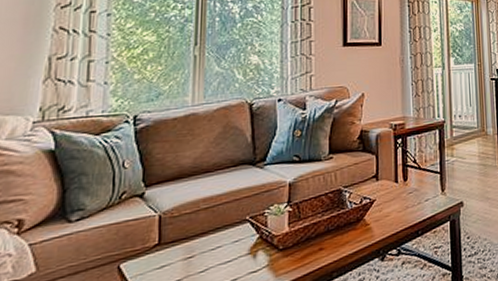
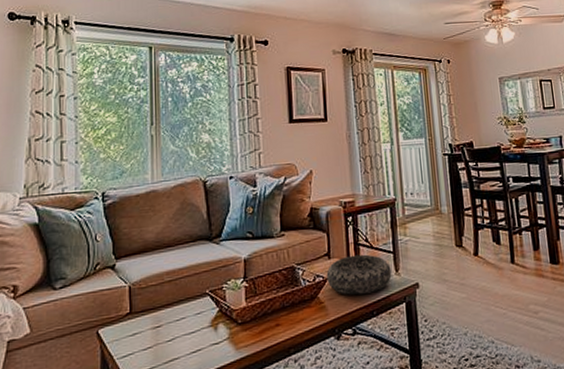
decorative bowl: none [373,175,438,216] -> present [326,254,392,295]

